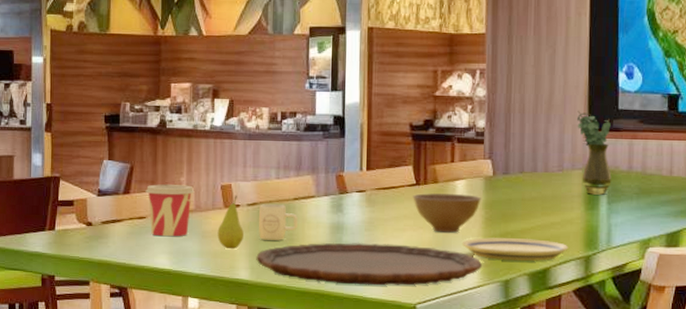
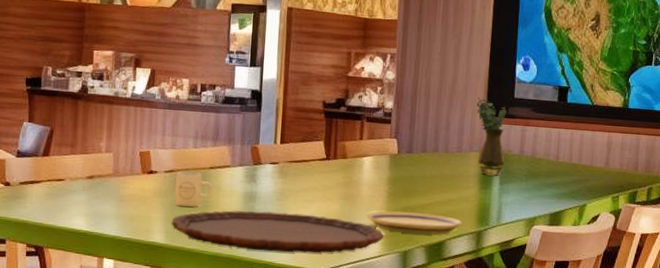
cup: present [145,184,195,237] -> none [64,148,114,200]
fruit: present [217,195,244,250] -> none [134,162,160,214]
bowl: present [413,193,481,233] -> none [323,167,386,206]

